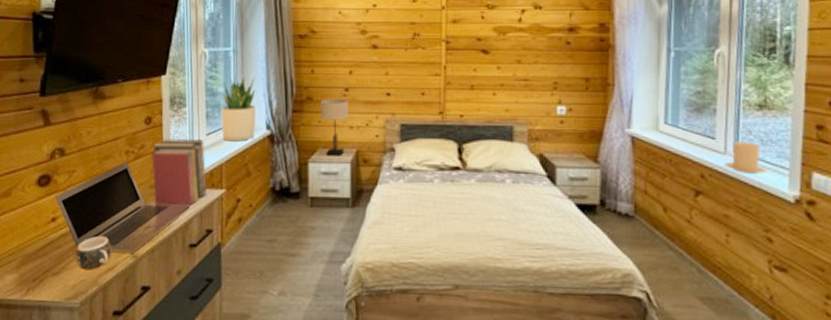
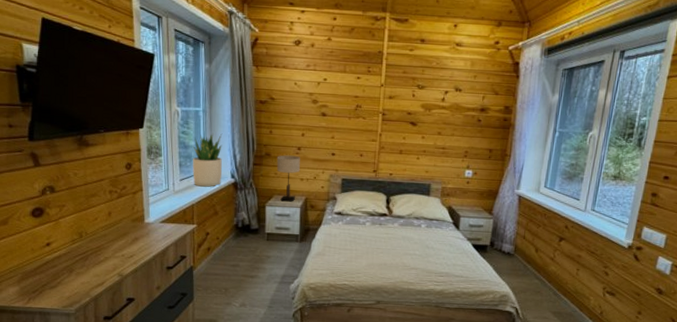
laptop: present [54,162,190,254] -> none [47,200,167,274]
mug: present [75,236,112,272] -> none [69,259,100,286]
books: present [151,138,207,206] -> none [133,182,180,237]
candle: present [724,141,766,175] -> none [583,202,612,228]

